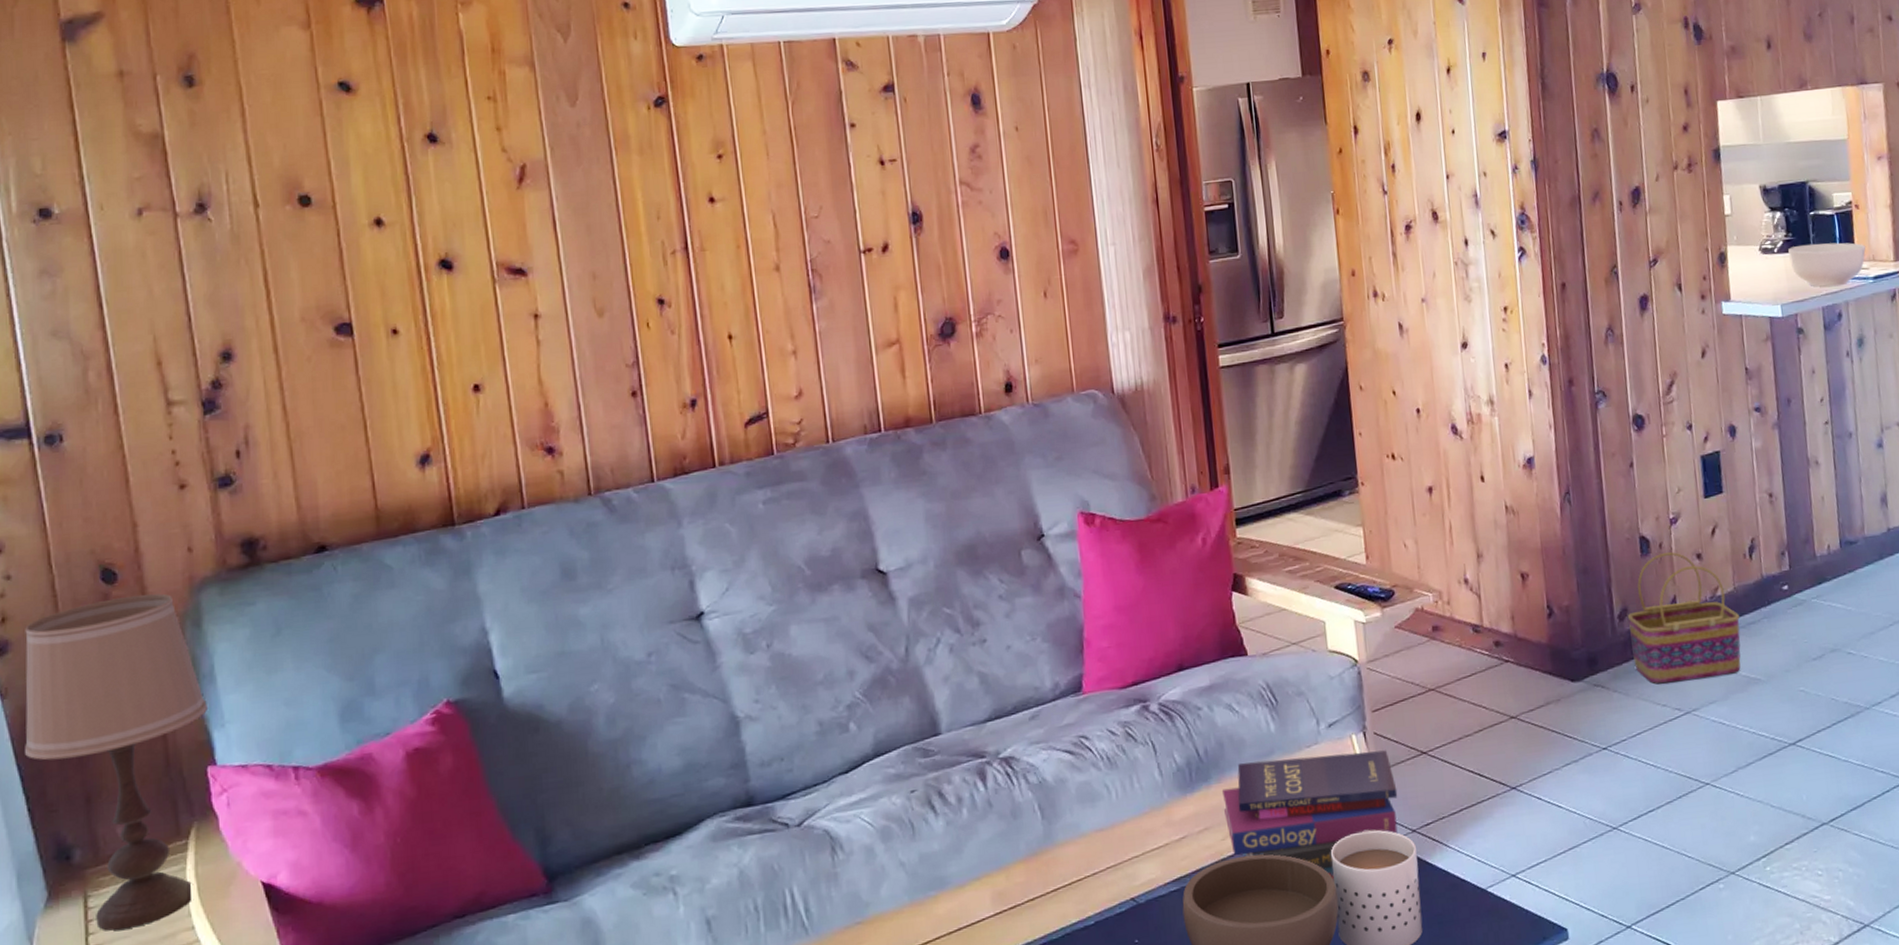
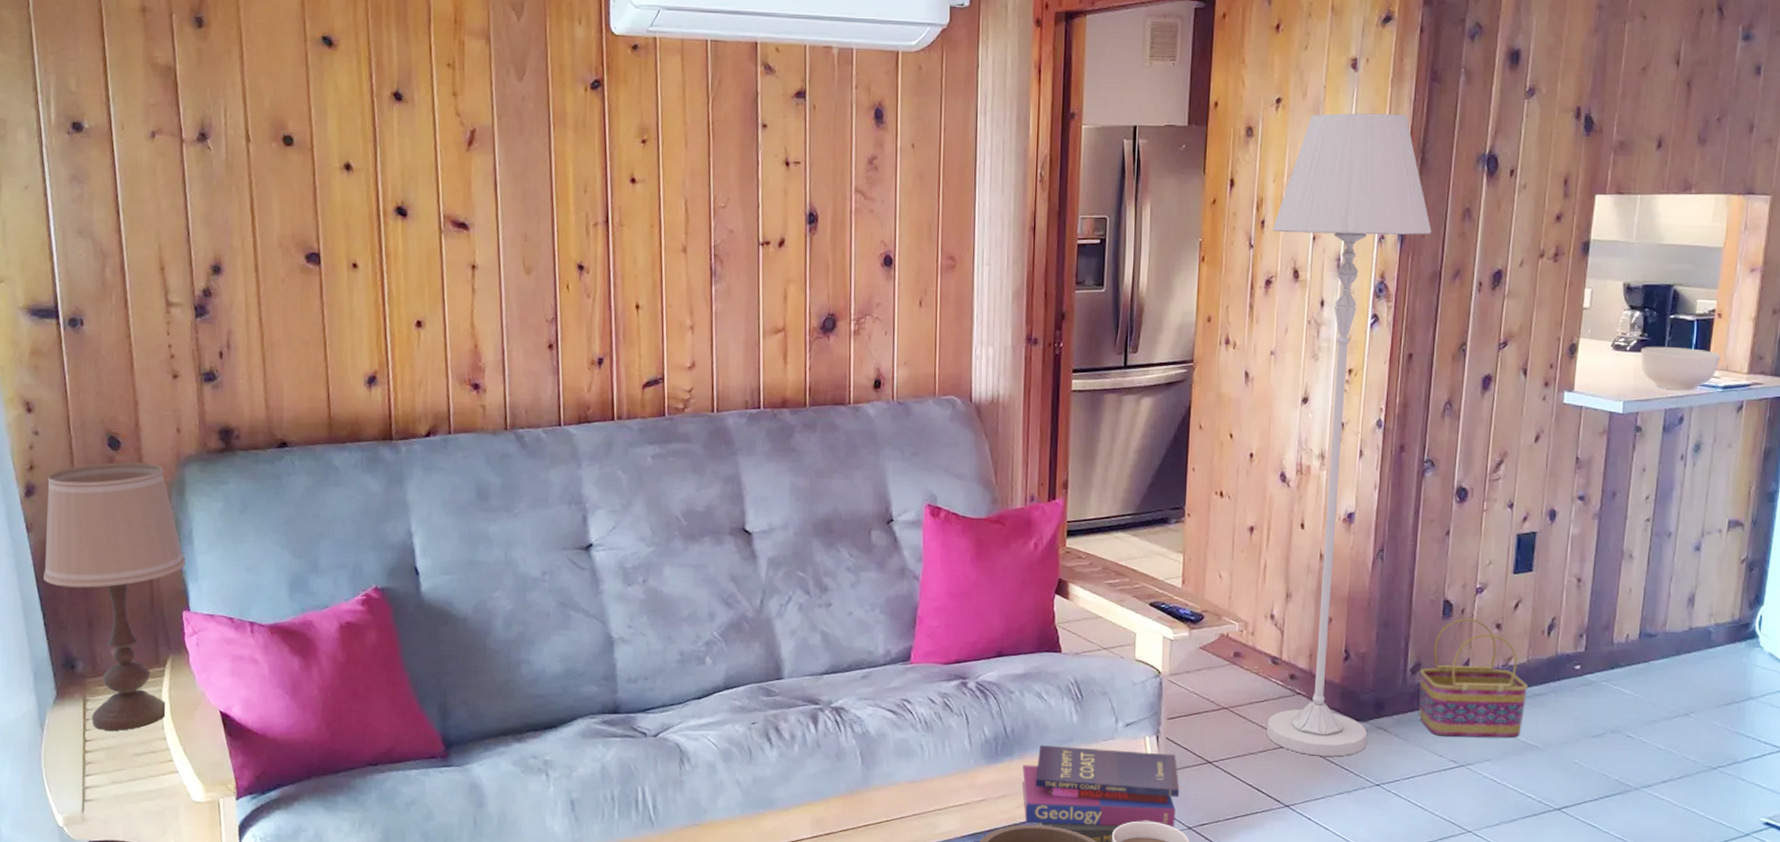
floor lamp: none [1403,42,1586,728] -> present [1266,113,1432,757]

